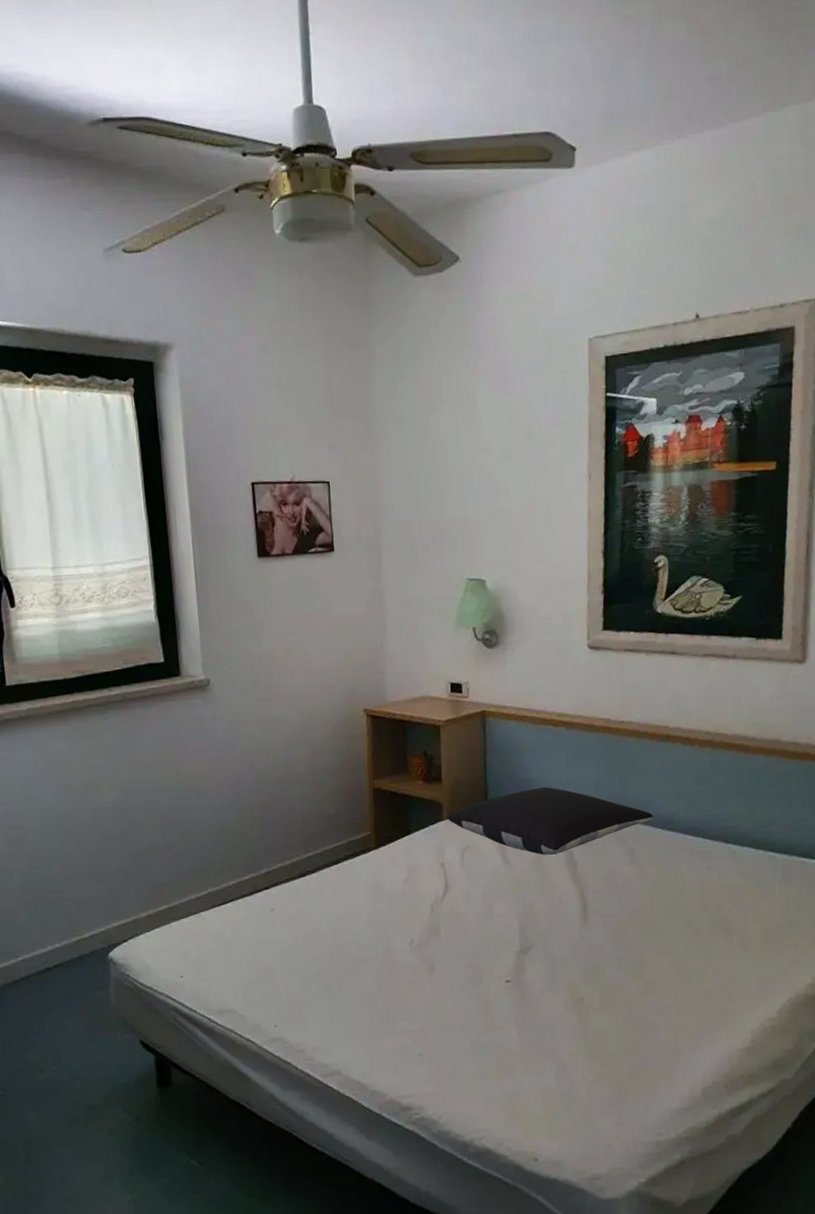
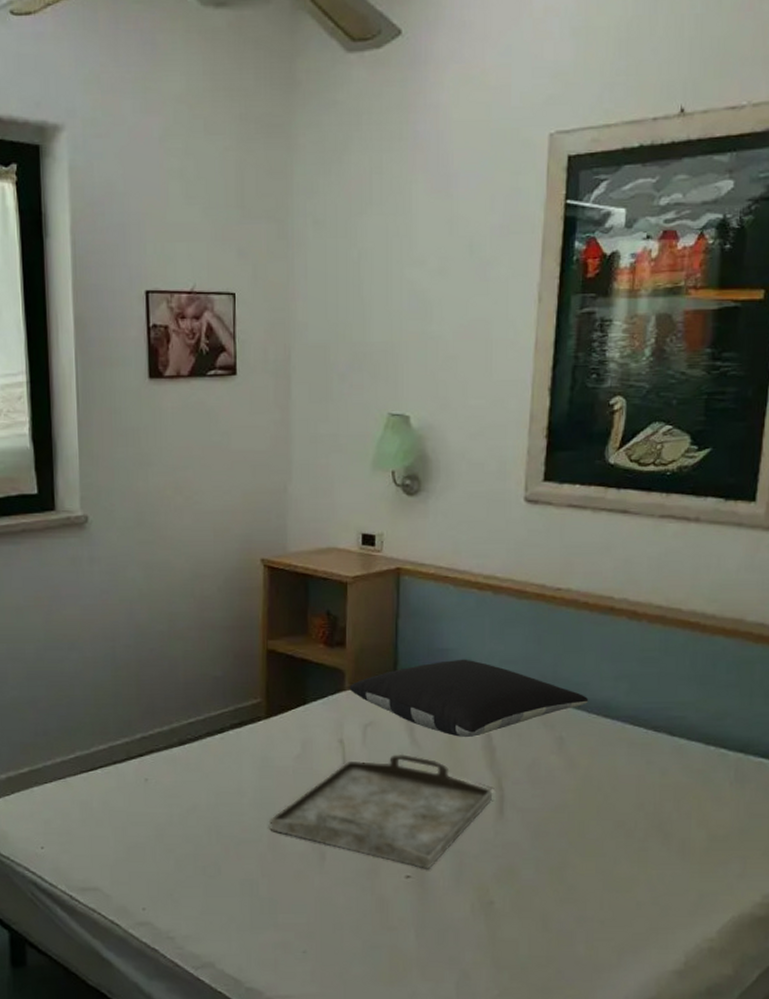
serving tray: none [383,872,577,974] -> present [269,753,493,869]

